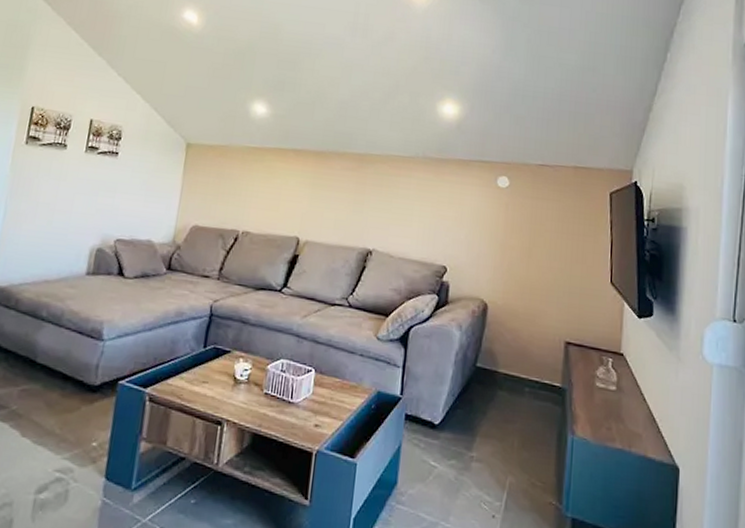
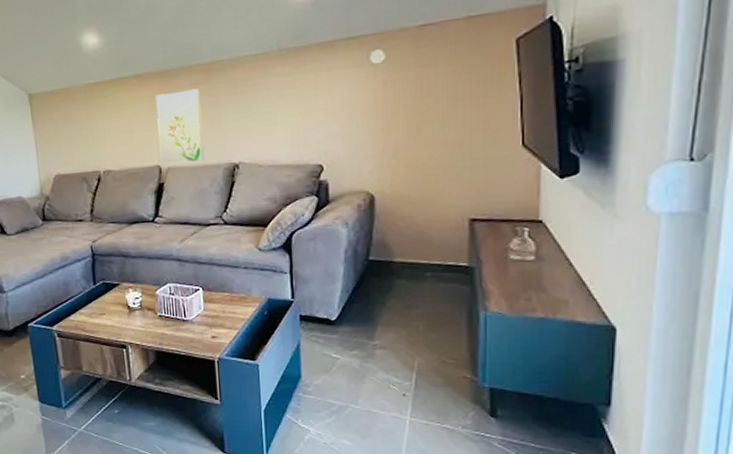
wall art: none [300,171,349,241] -> present [155,89,205,164]

